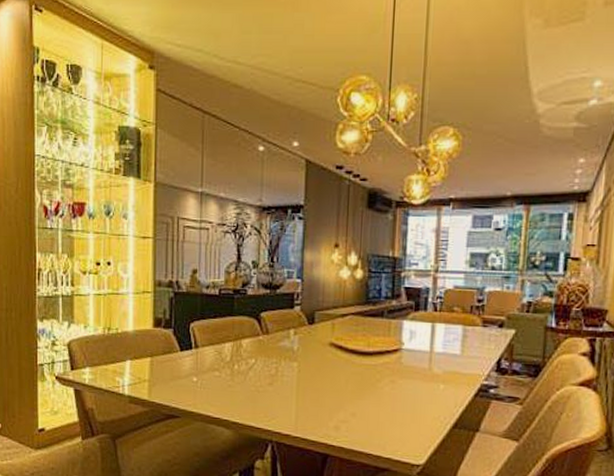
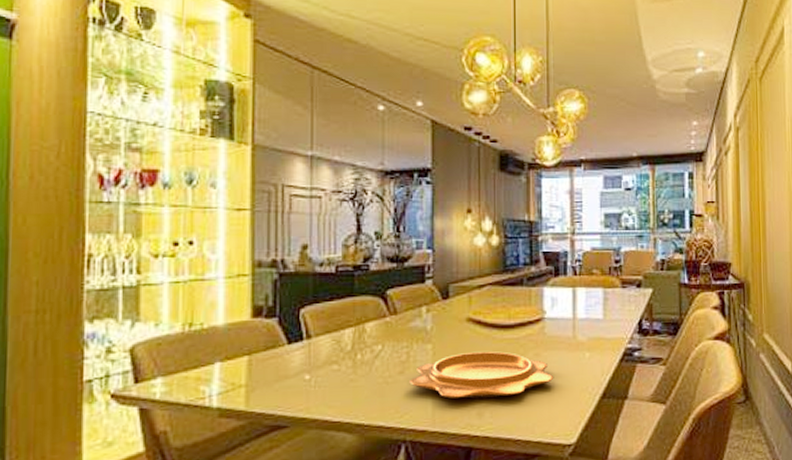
decorative bowl: none [277,373,408,415] -> present [409,351,554,399]

